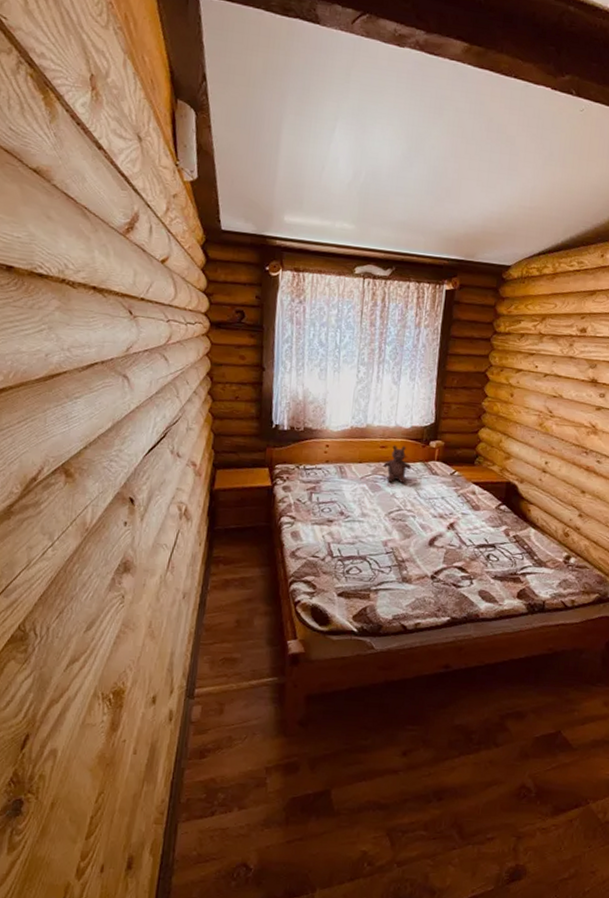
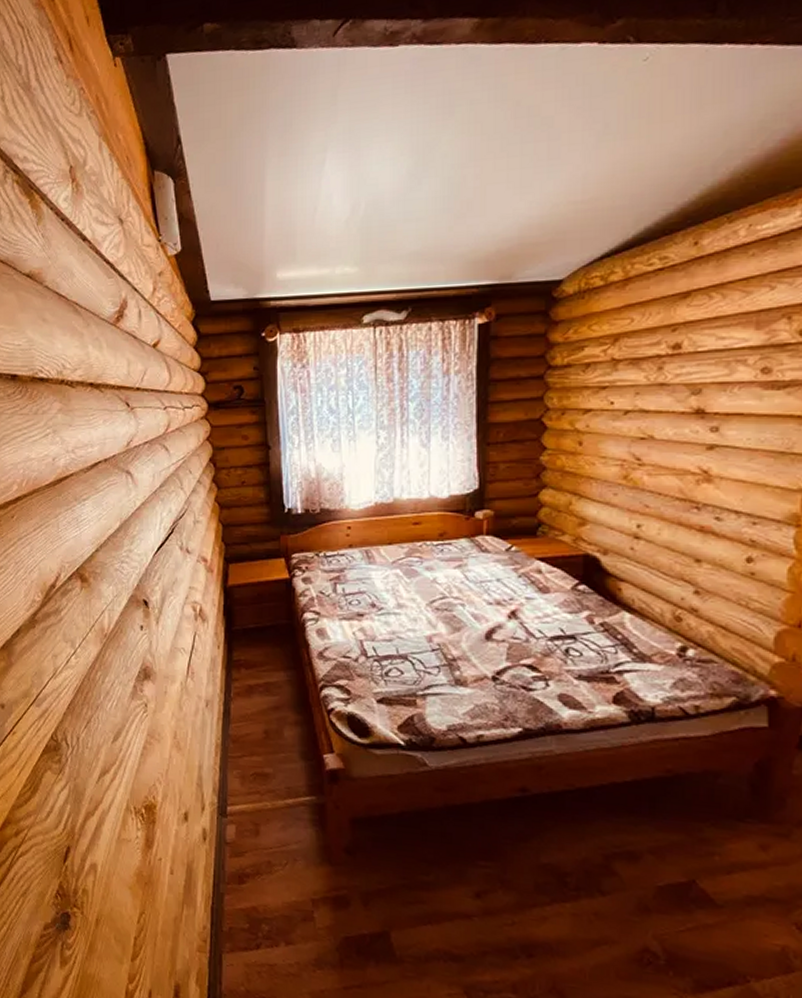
teddy bear: present [383,445,412,484] -> none [418,520,455,566]

